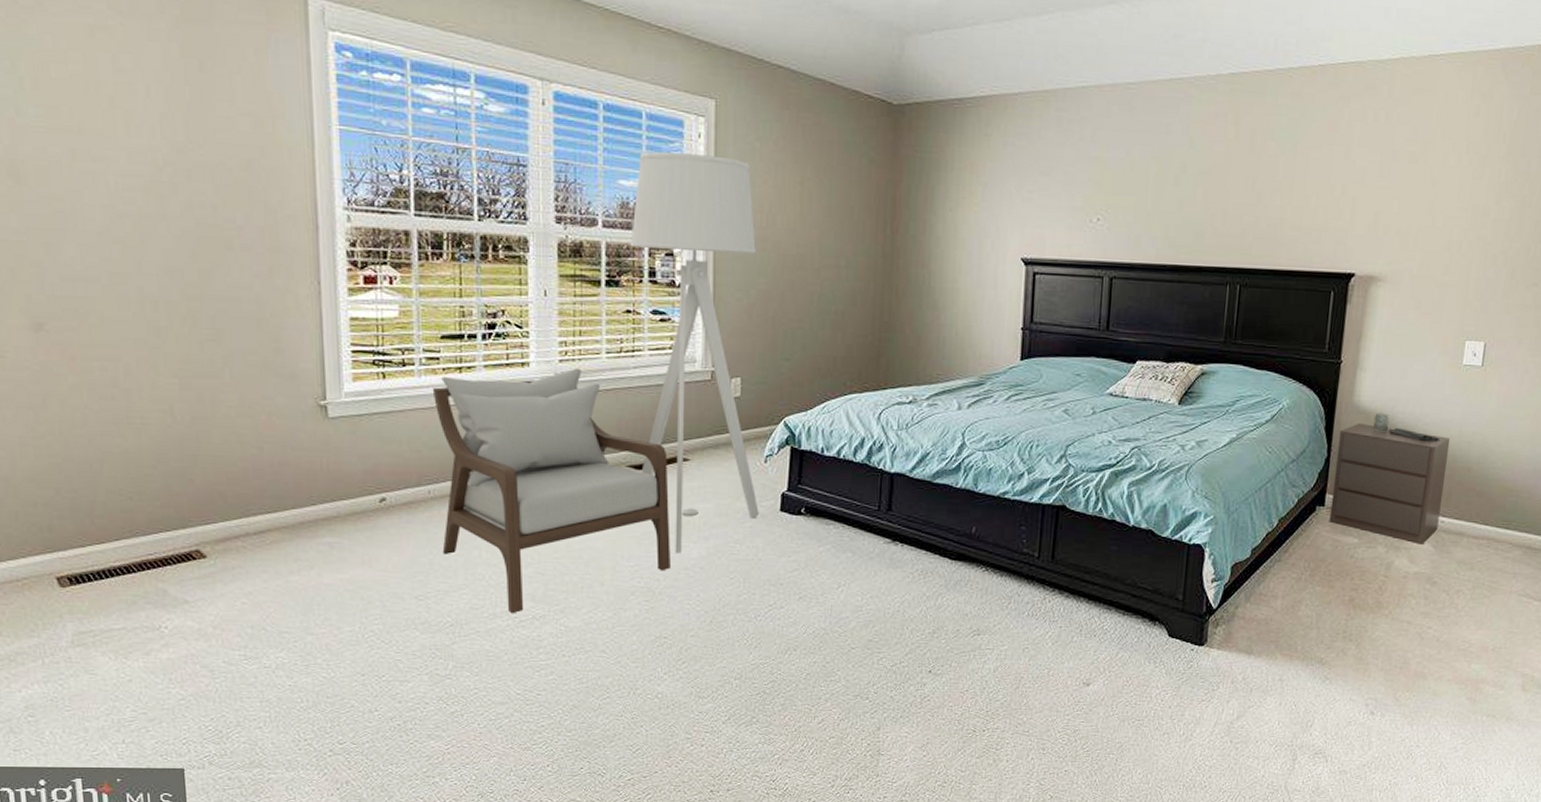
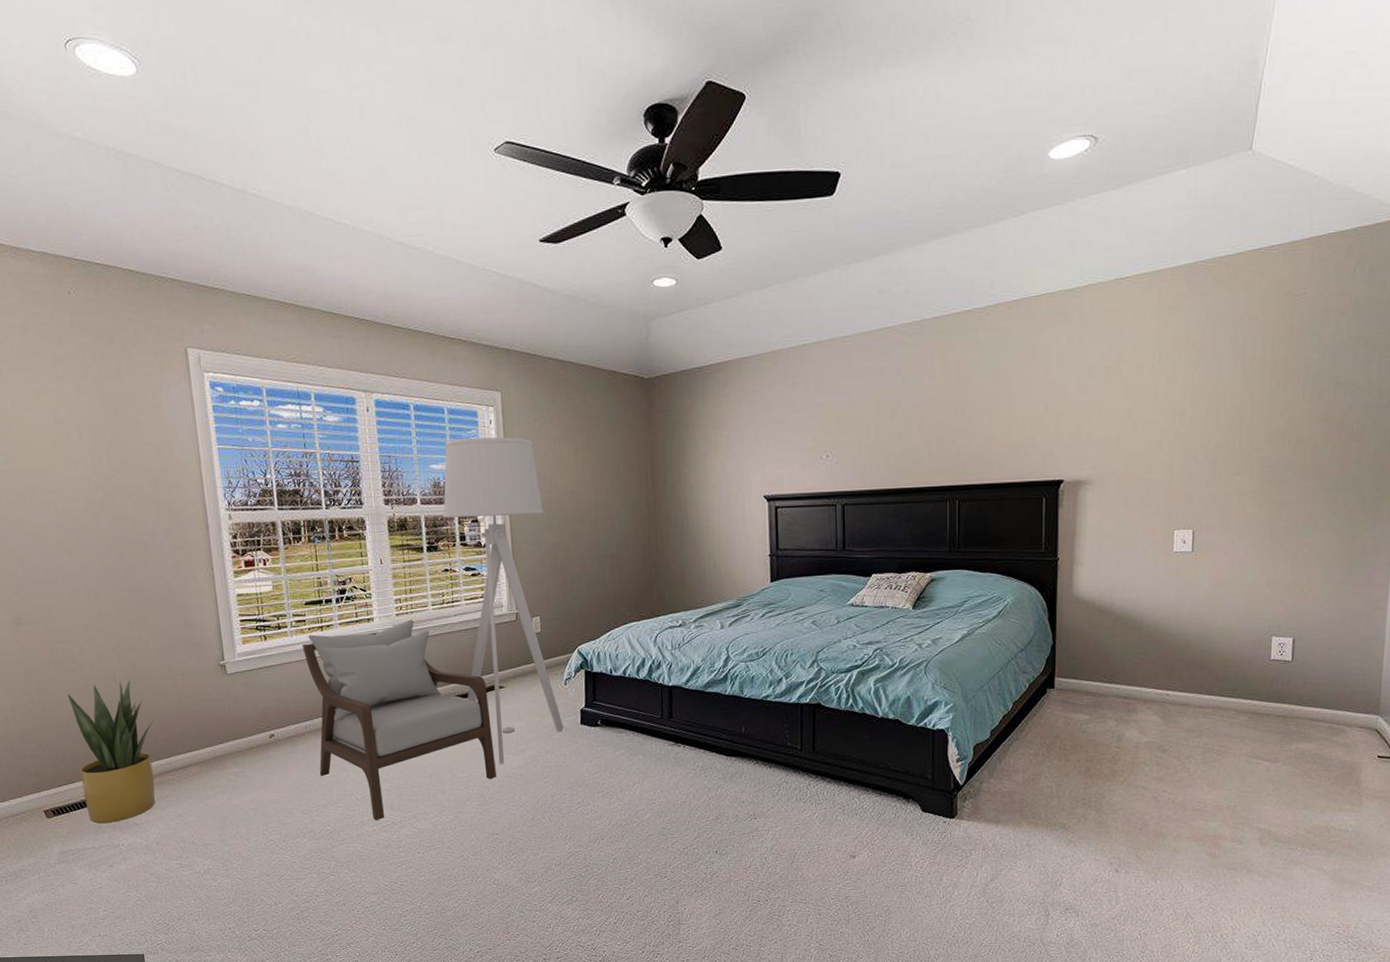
planter: none [103,416,227,598] -> present [68,681,157,824]
nightstand: present [1329,413,1451,545] -> none [1060,601,1168,717]

